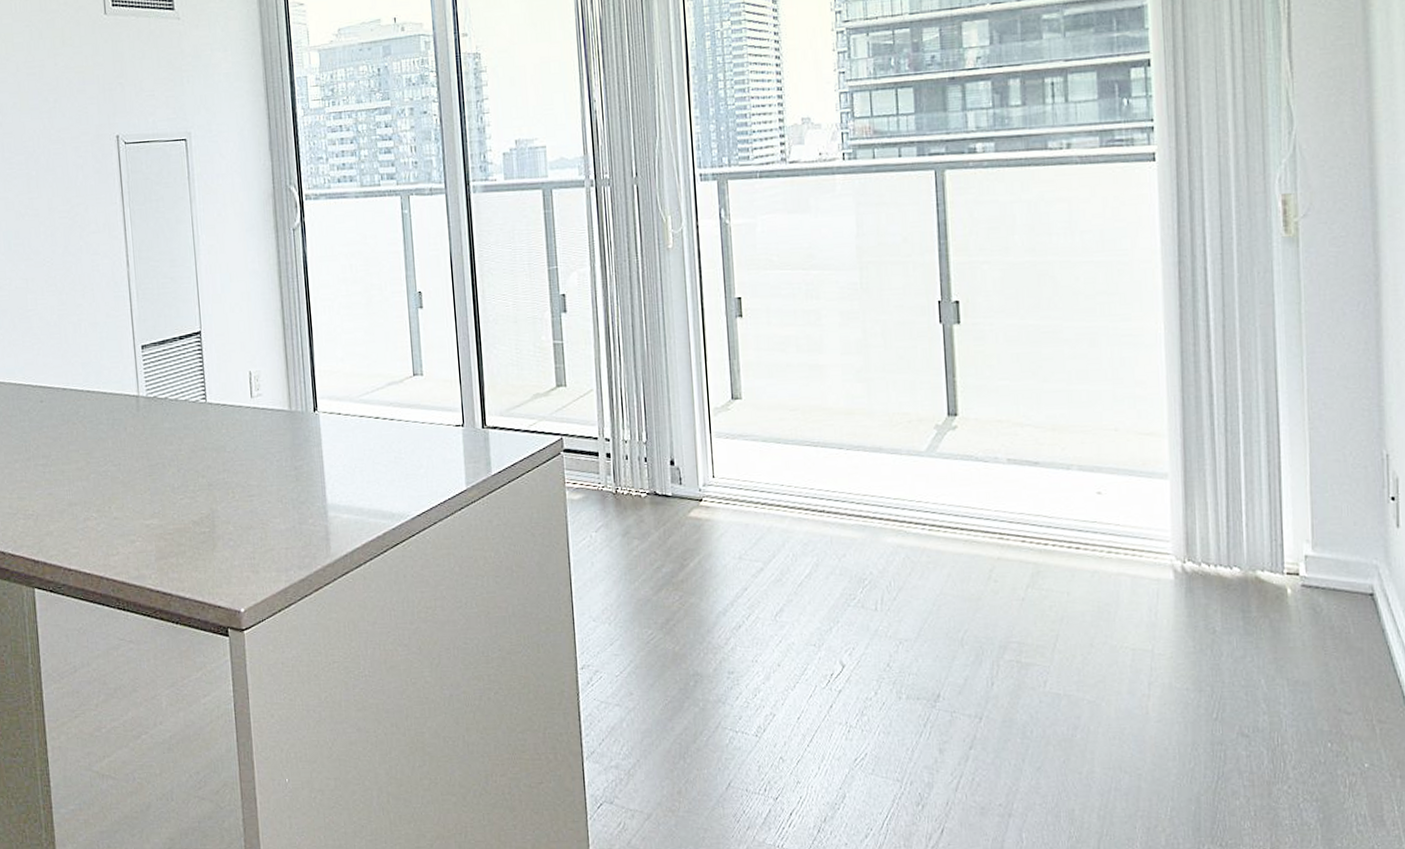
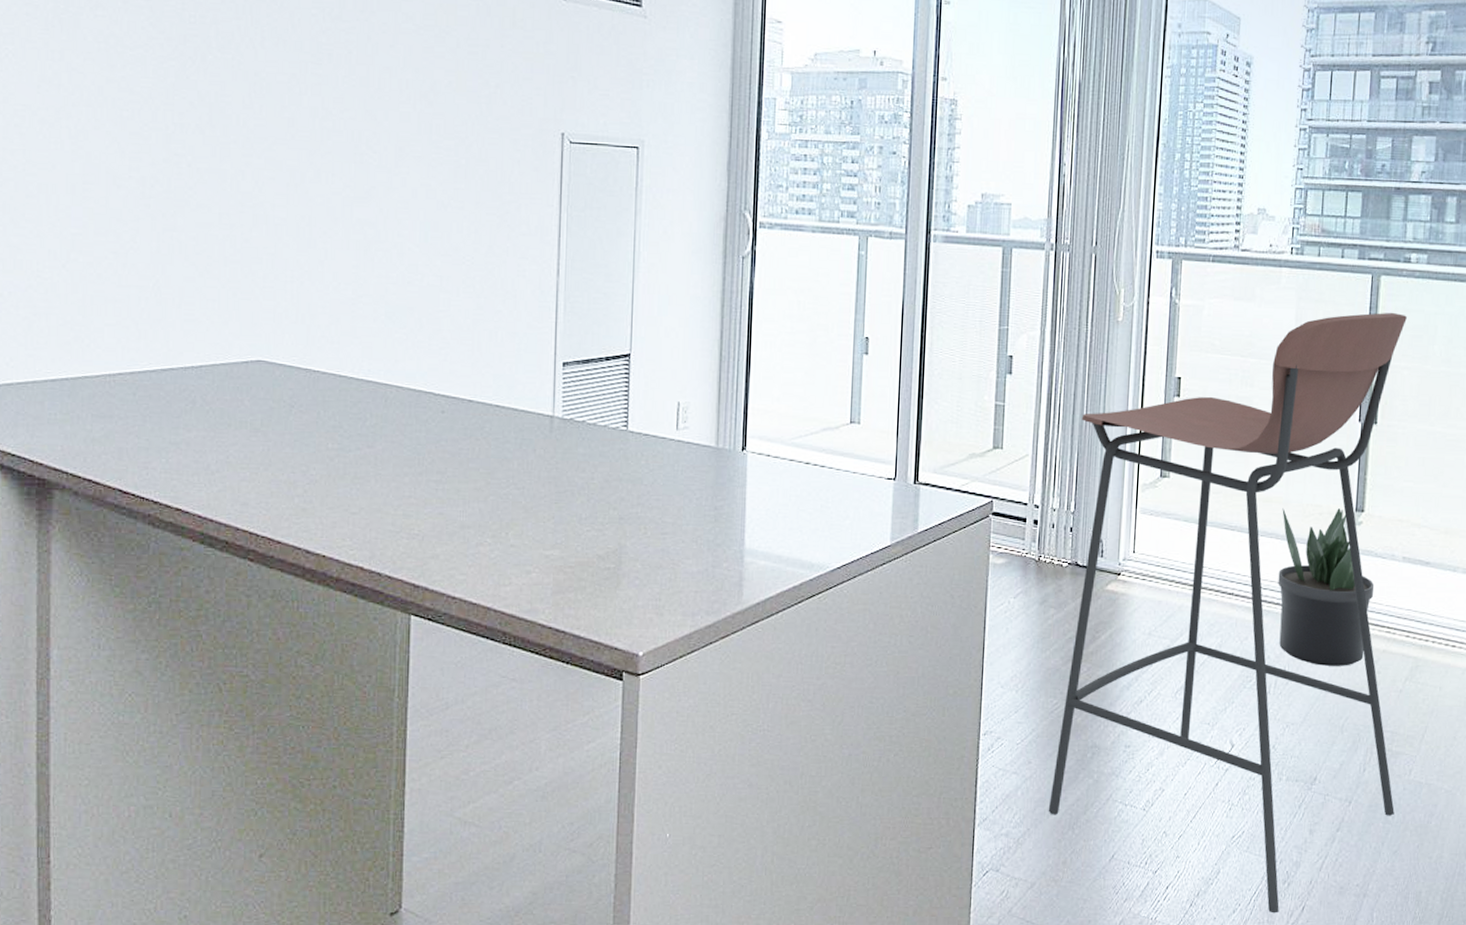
bar stool: none [642,206,1032,837] -> present [1048,312,1407,914]
planter: none [866,414,980,578] -> present [1278,508,1375,666]

